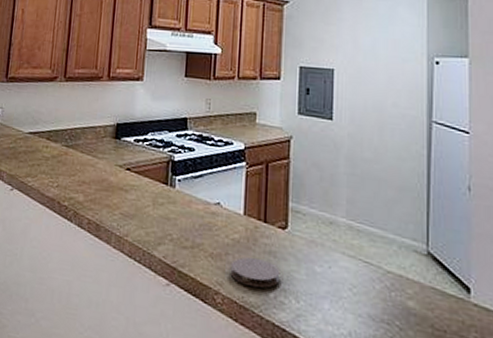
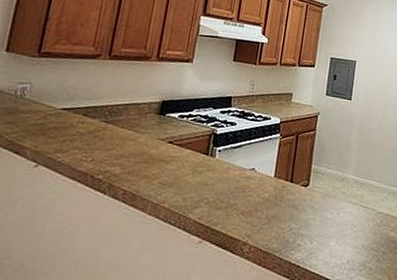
coaster: present [230,257,280,288] -> none [258,212,300,236]

